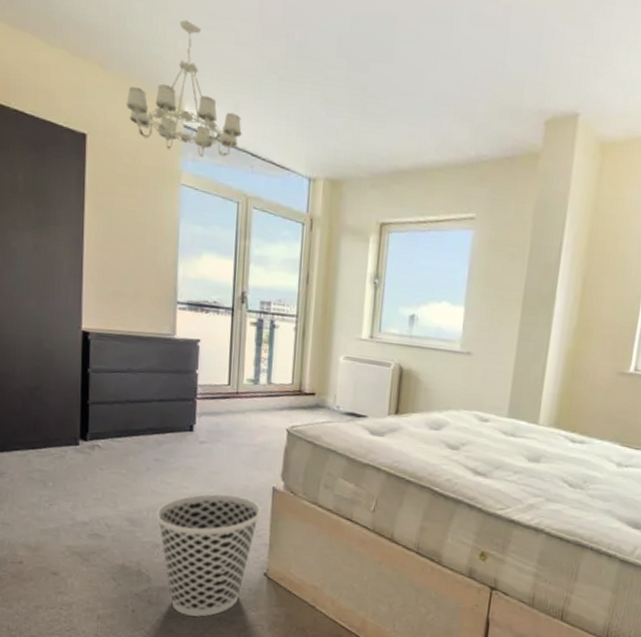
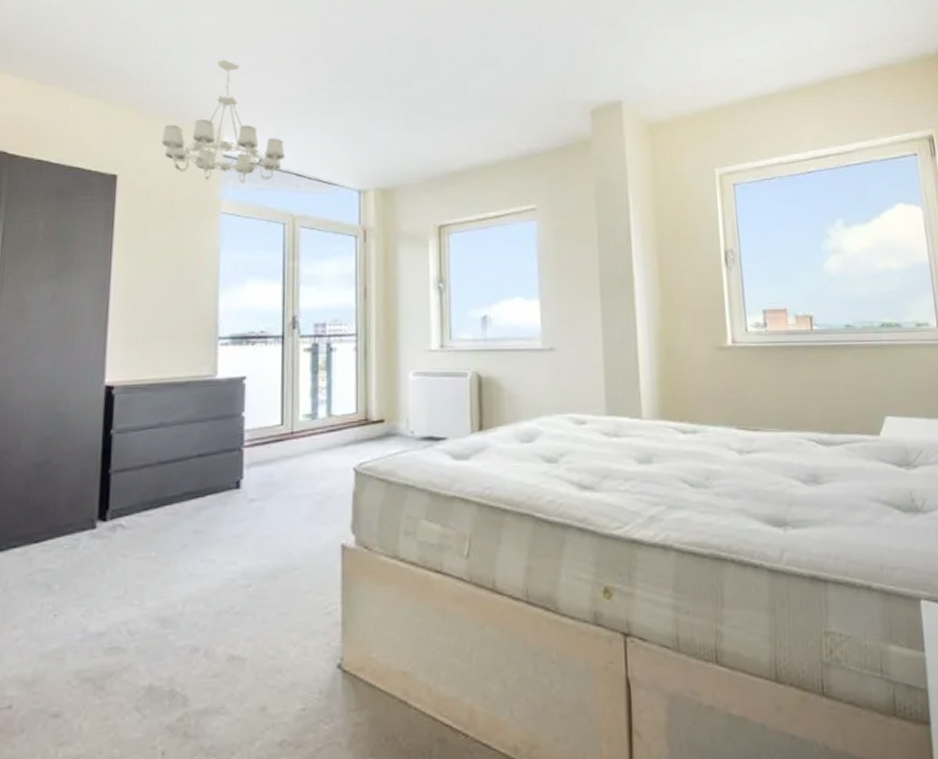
wastebasket: present [155,494,261,617] -> none [194,564,328,747]

